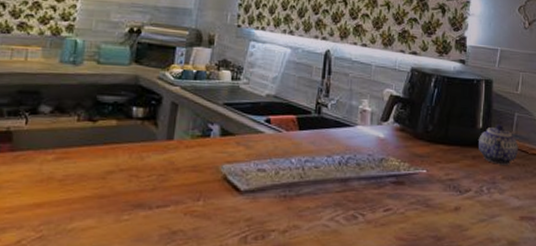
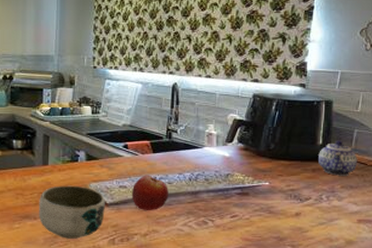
bowl: none [155,166,240,235] -> present [39,185,106,239]
fruit: none [271,156,315,201] -> present [131,175,168,210]

